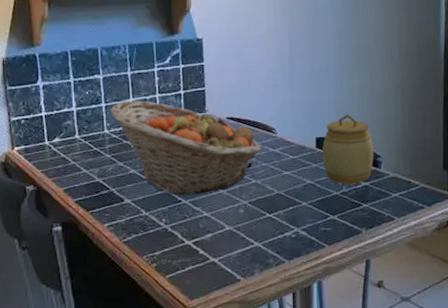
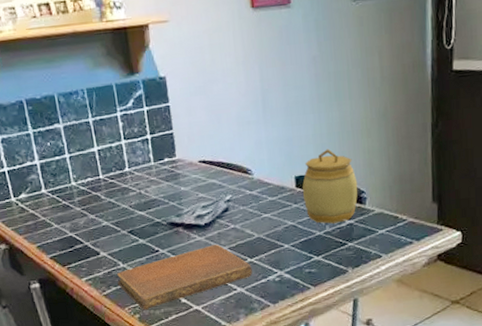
fruit basket: present [109,100,261,195] -> none [73,149,238,245]
notebook: none [138,198,270,260] -> present [116,244,252,311]

